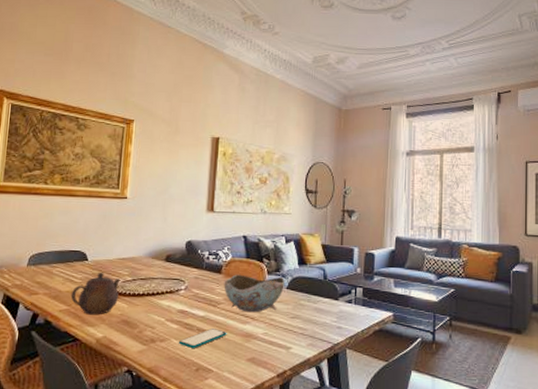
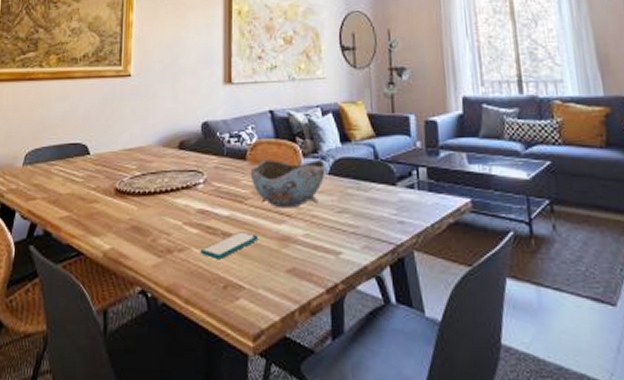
teapot: present [70,271,121,315] -> none [72,167,128,222]

